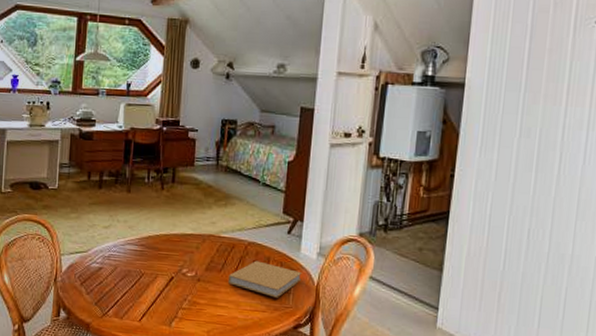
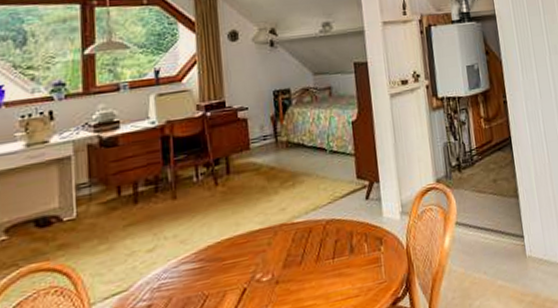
book: present [227,260,302,298] -> none [310,238,390,277]

